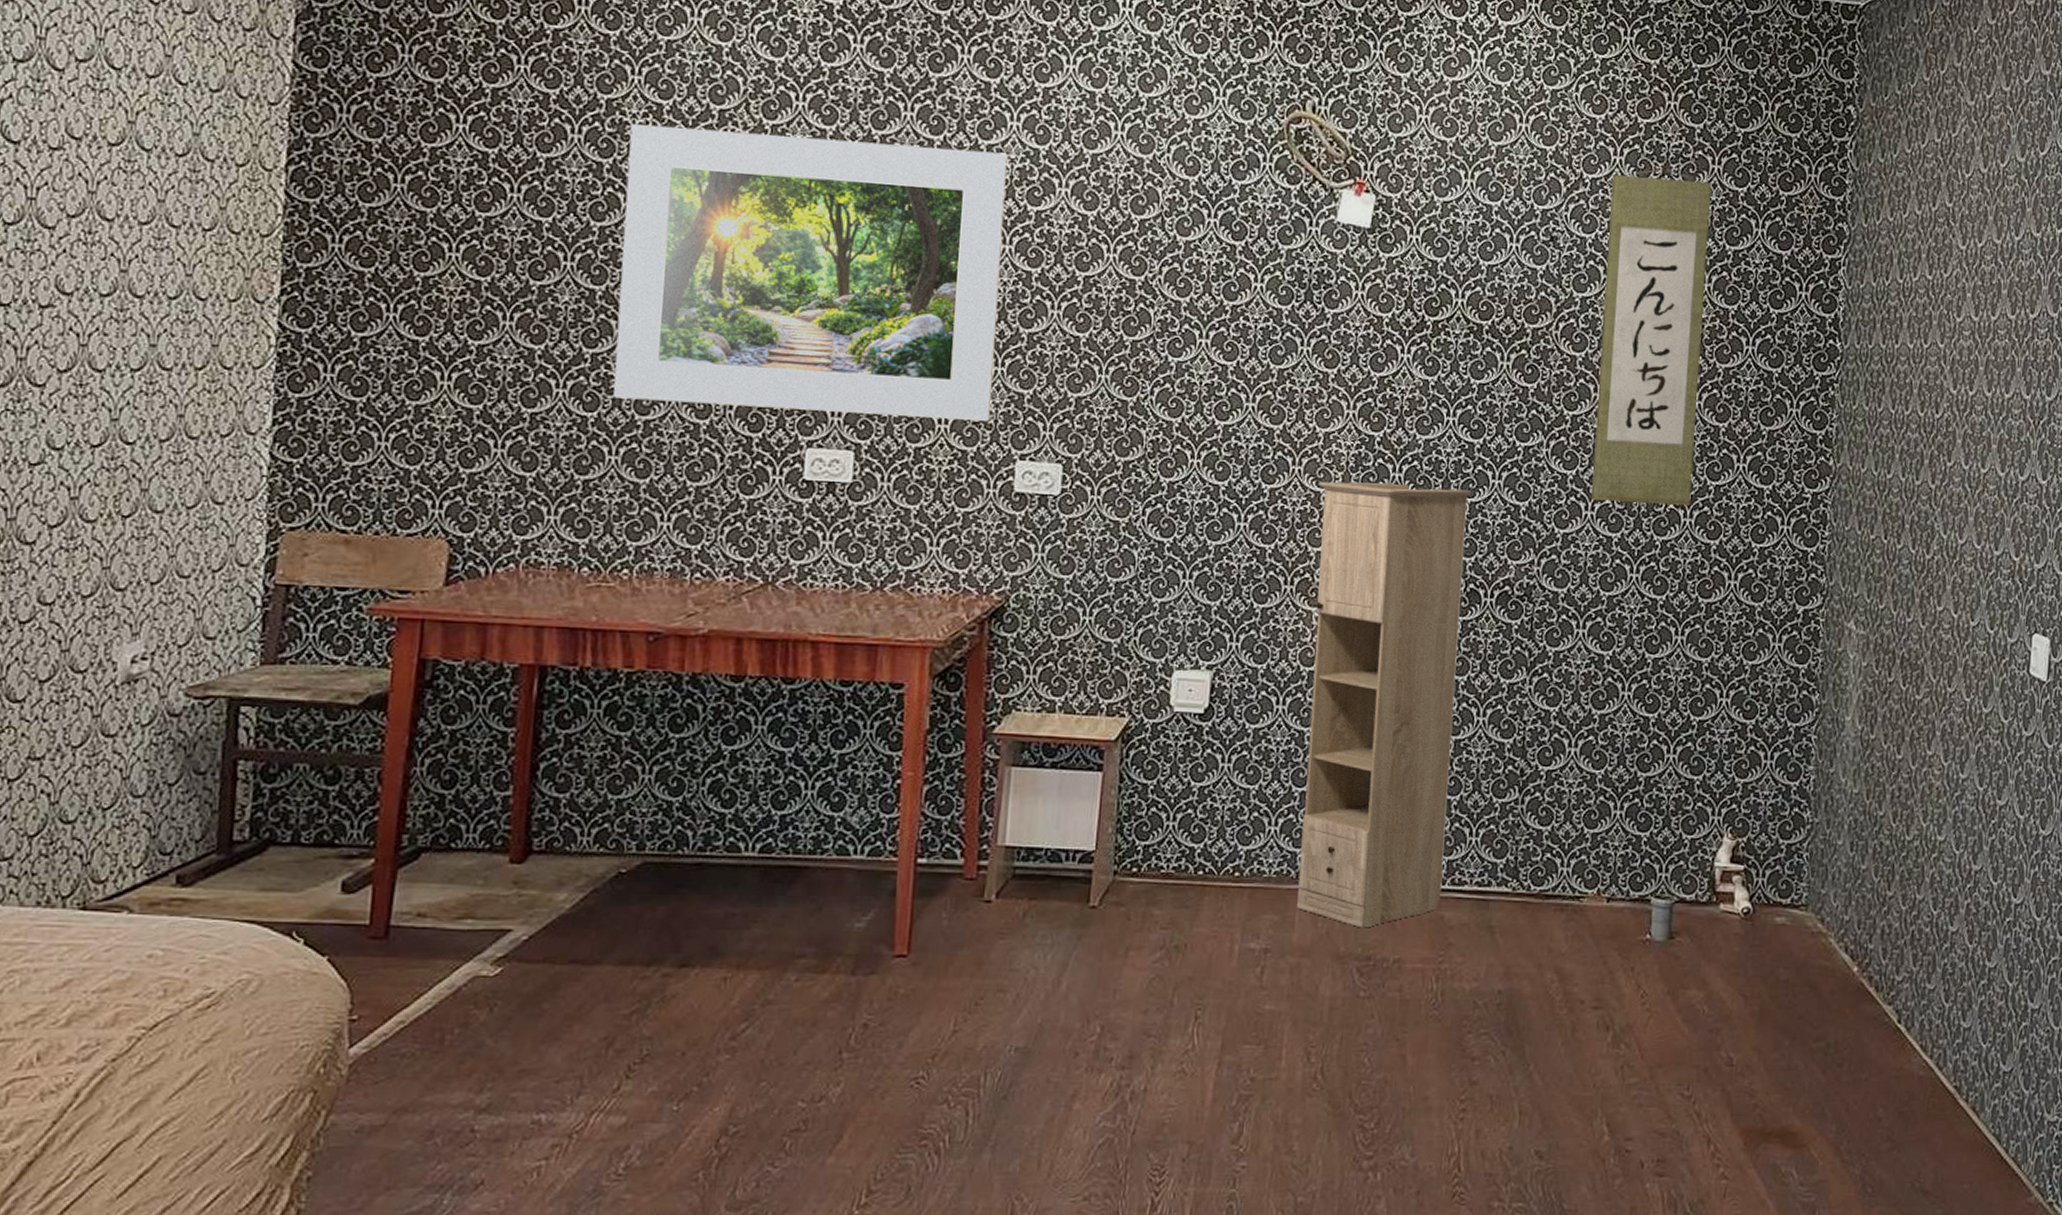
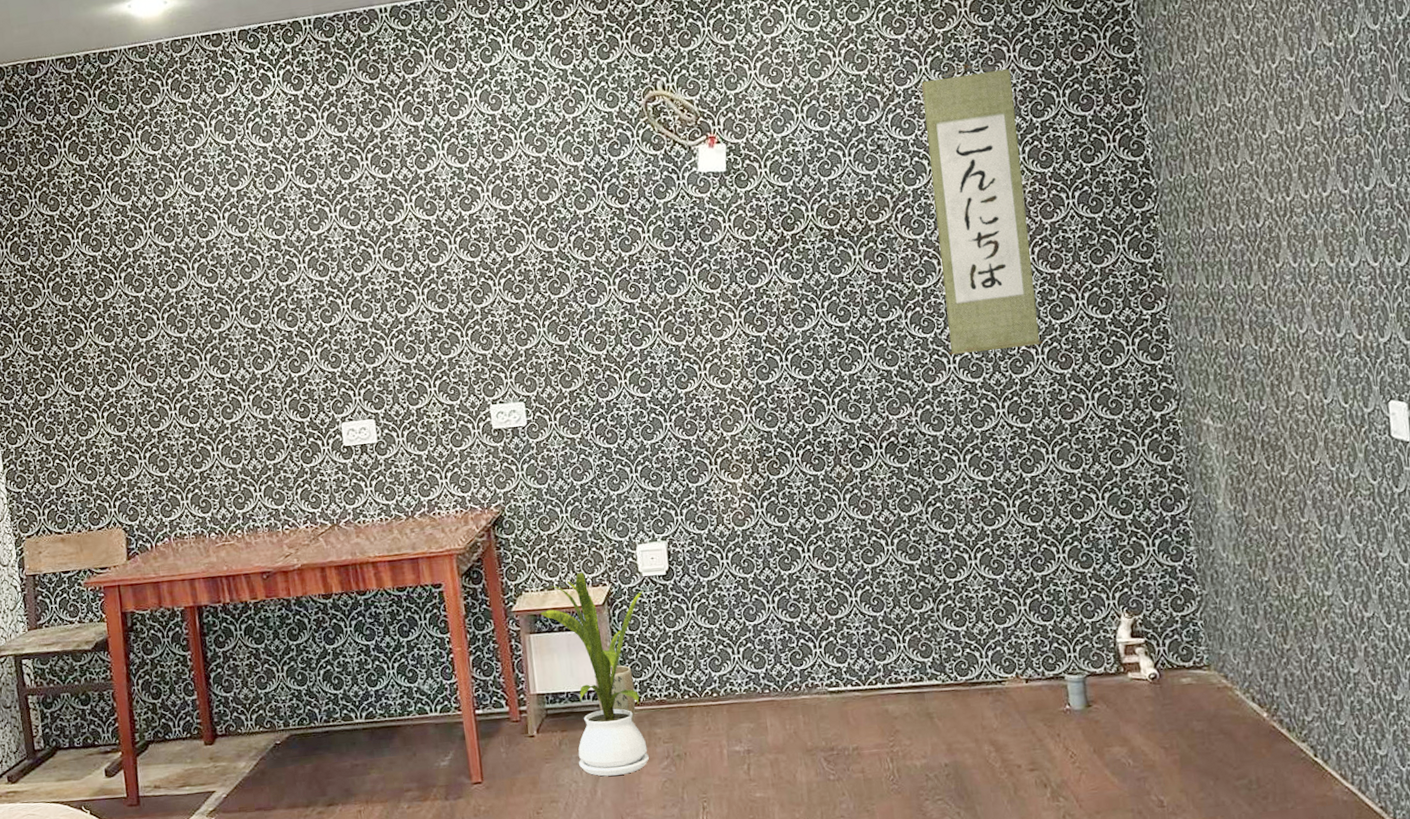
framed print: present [613,124,1008,422] -> none [182,176,466,411]
house plant: none [1029,694,1173,964] -> present [539,571,649,777]
plant pot: none [1085,821,1137,899] -> present [595,665,636,723]
storage cabinet: present [1297,481,1472,928] -> none [722,365,883,726]

